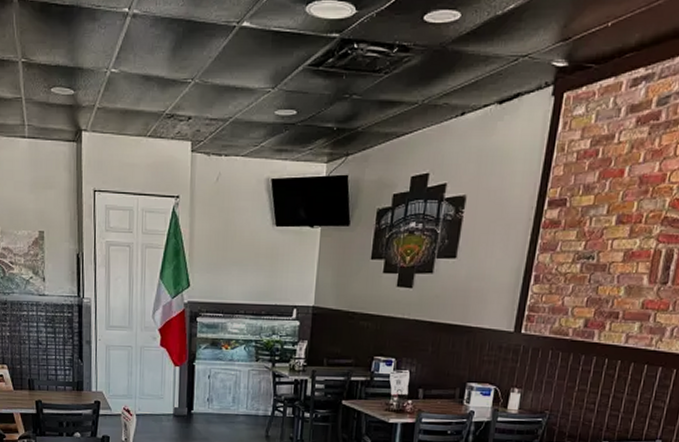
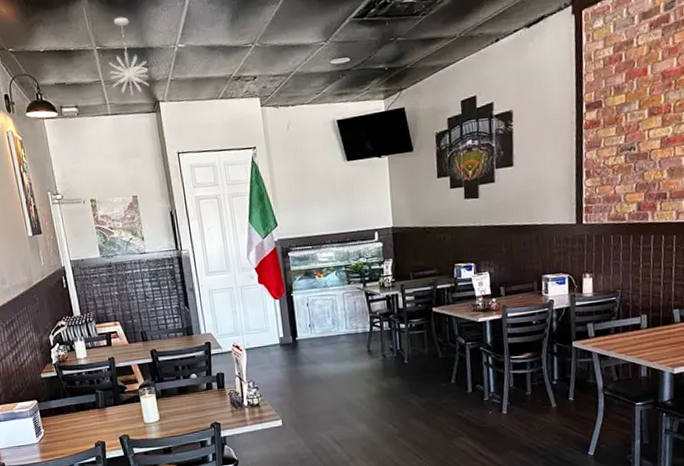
pendant light: none [32,28,75,120] -> present [109,17,149,97]

